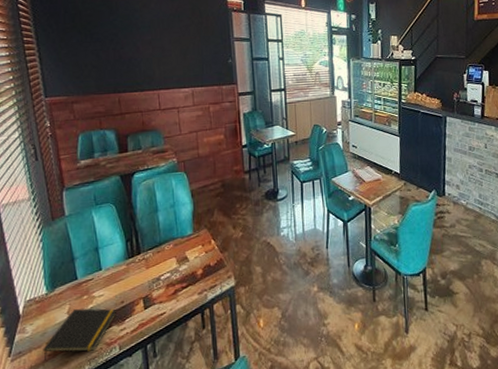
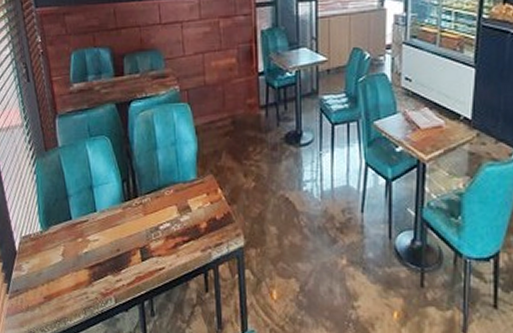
notepad: present [43,308,117,361] -> none [39,251,113,303]

